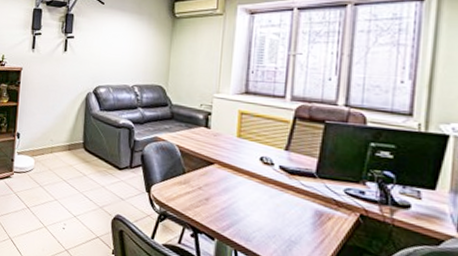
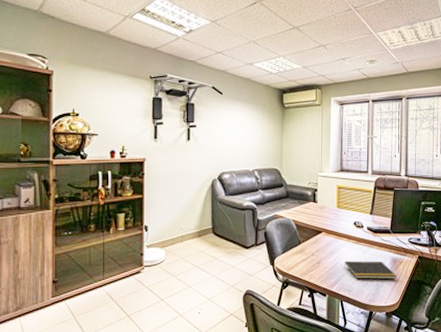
notepad: none [242,203,322,239] -> present [344,261,397,280]

